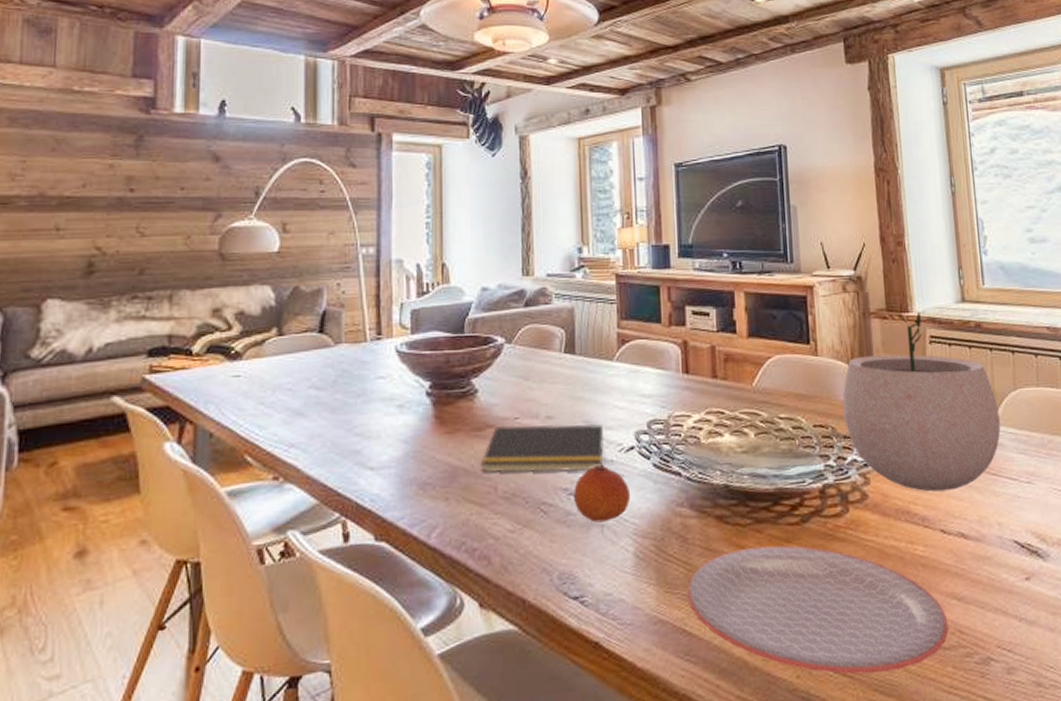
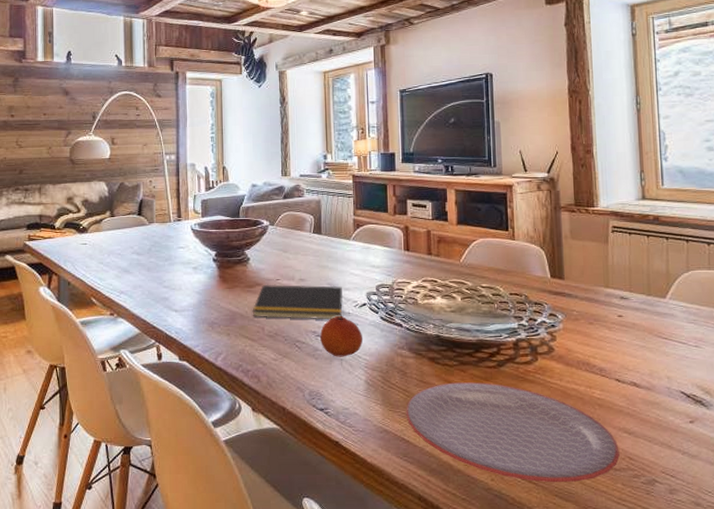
plant pot: present [842,310,1001,492] -> none [534,205,673,349]

